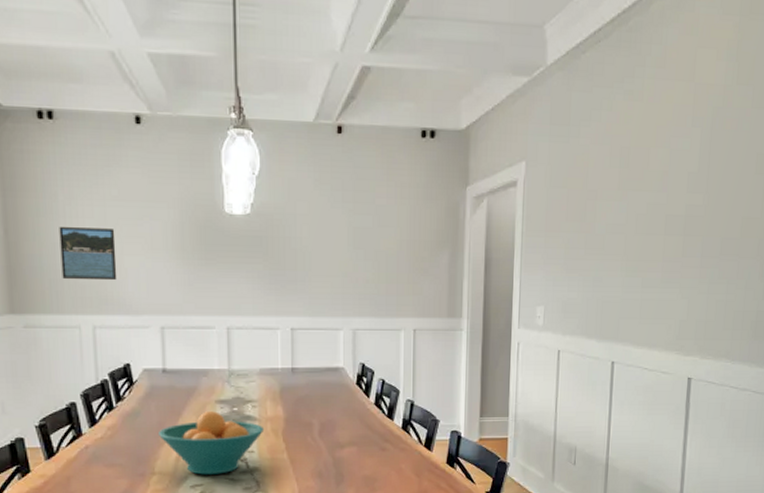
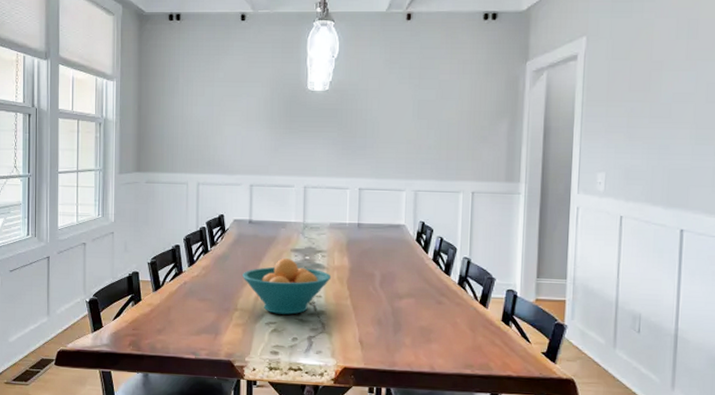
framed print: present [59,227,117,281] -> none [177,104,220,146]

